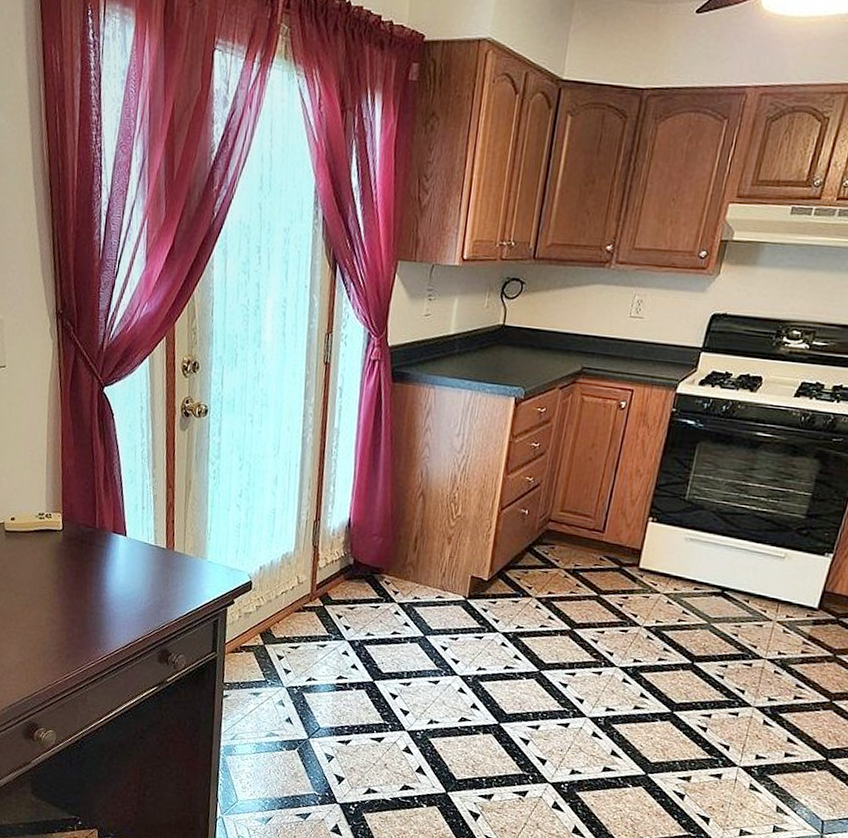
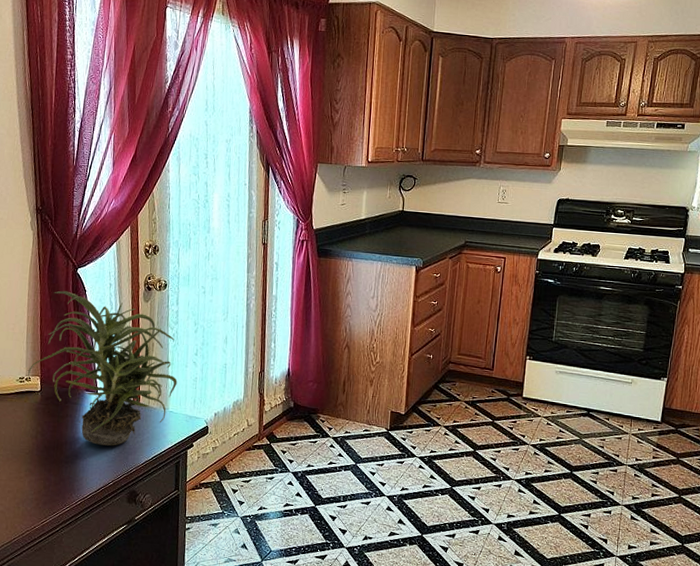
potted plant: none [48,413,218,598] -> present [28,290,177,446]

